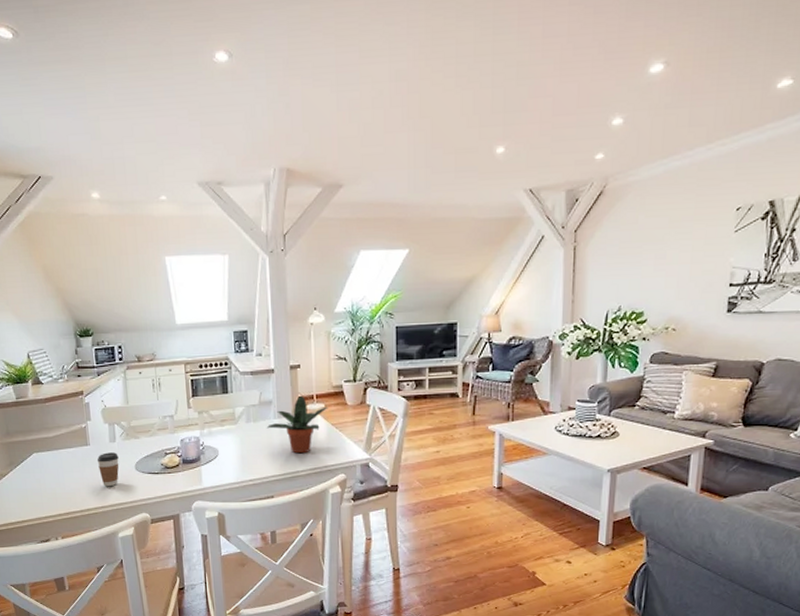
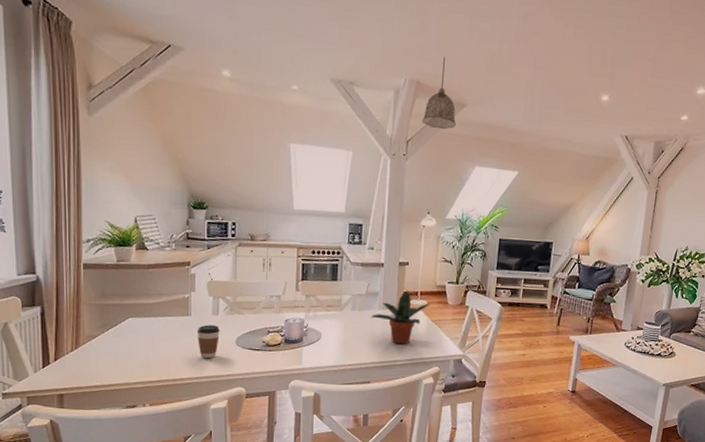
pendant lamp: none [297,137,335,216] -> present [422,56,457,129]

